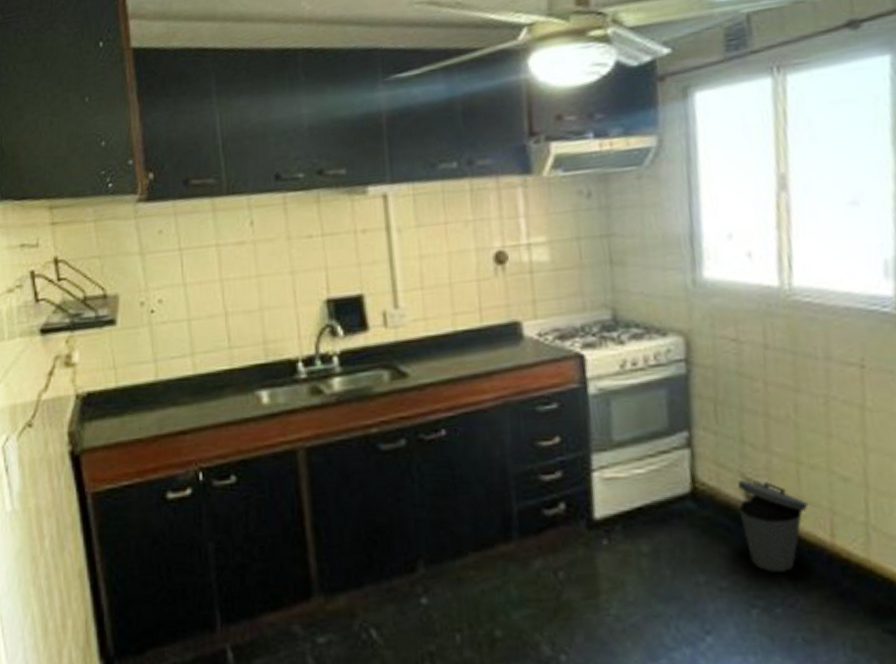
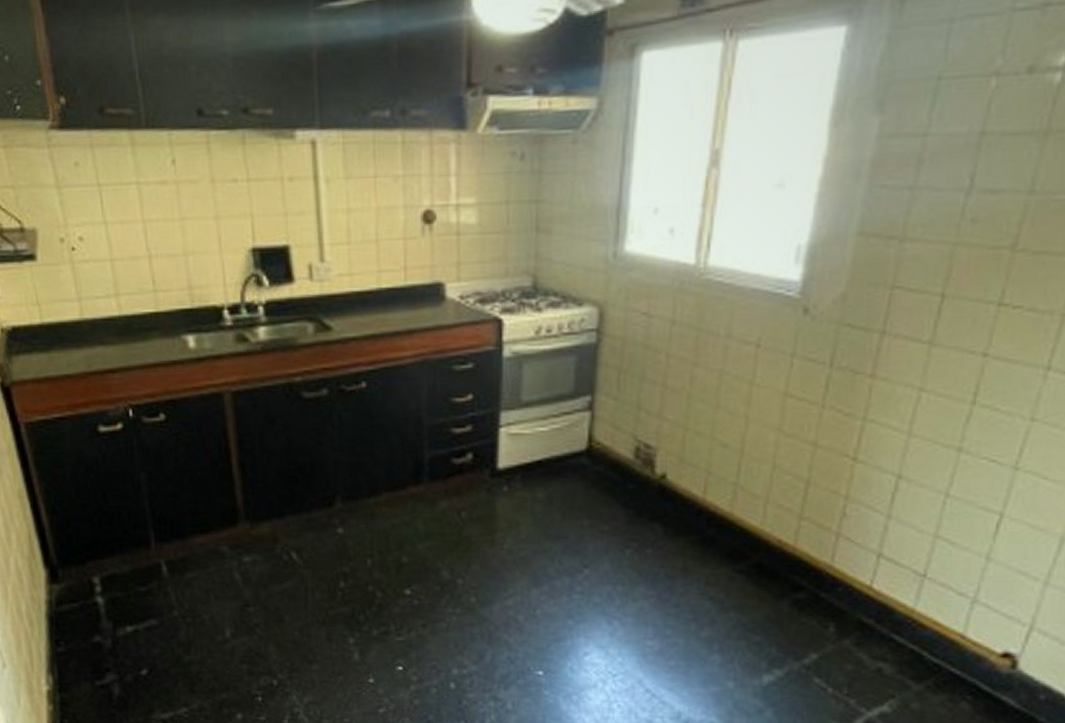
trash can: present [737,479,809,572] -> none [627,441,689,520]

